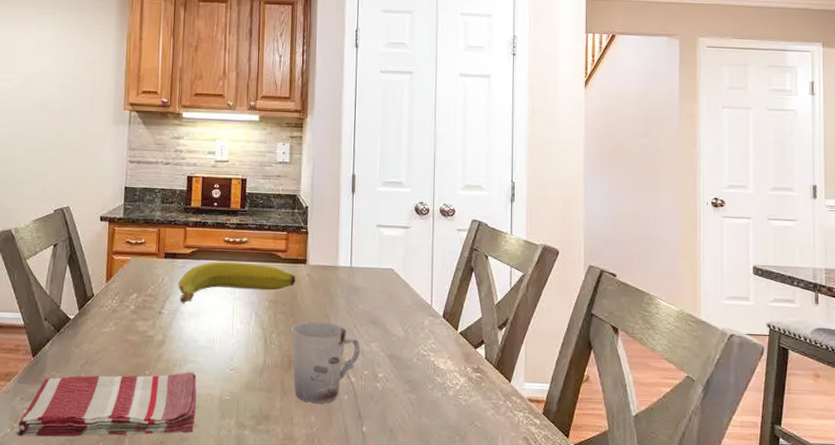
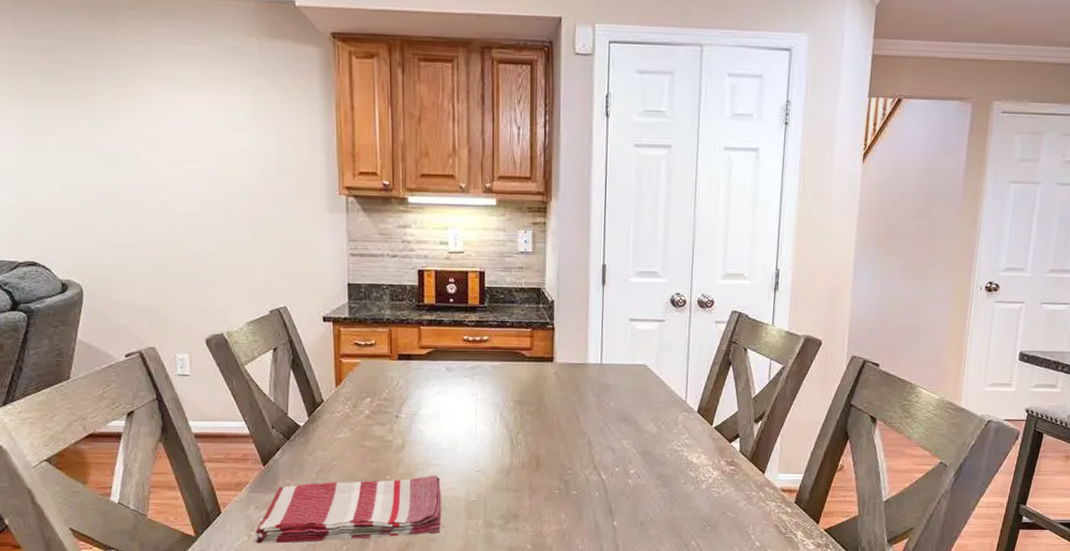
banana: present [178,261,296,303] -> none [415,362,543,407]
cup: present [291,321,360,403] -> none [539,420,611,500]

